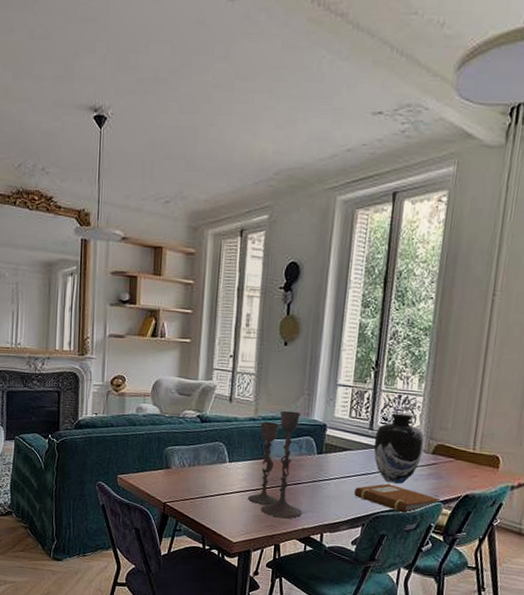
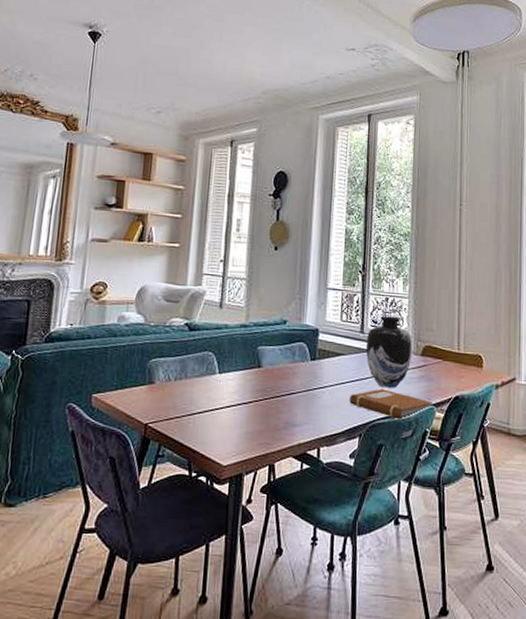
candlestick: present [248,410,302,518] -> none [240,316,297,434]

